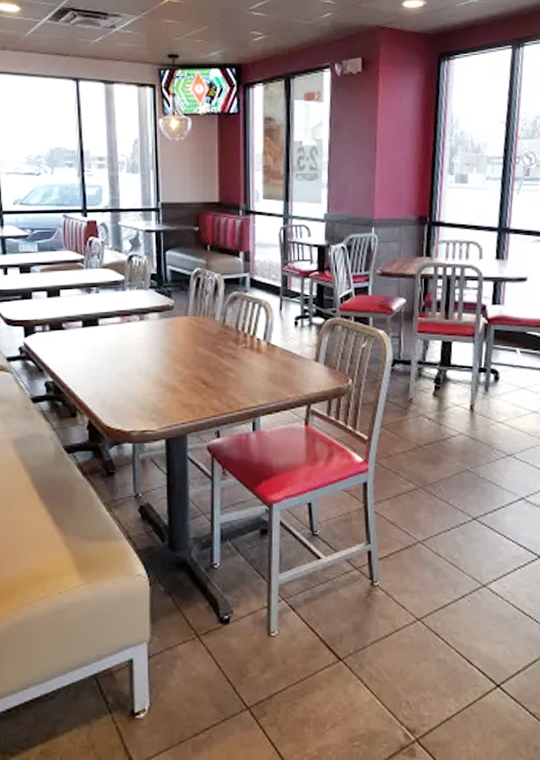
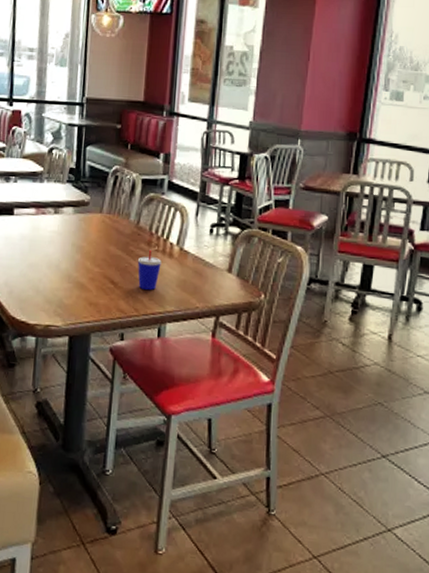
beverage cup: none [226,347,250,387] -> present [137,249,162,291]

